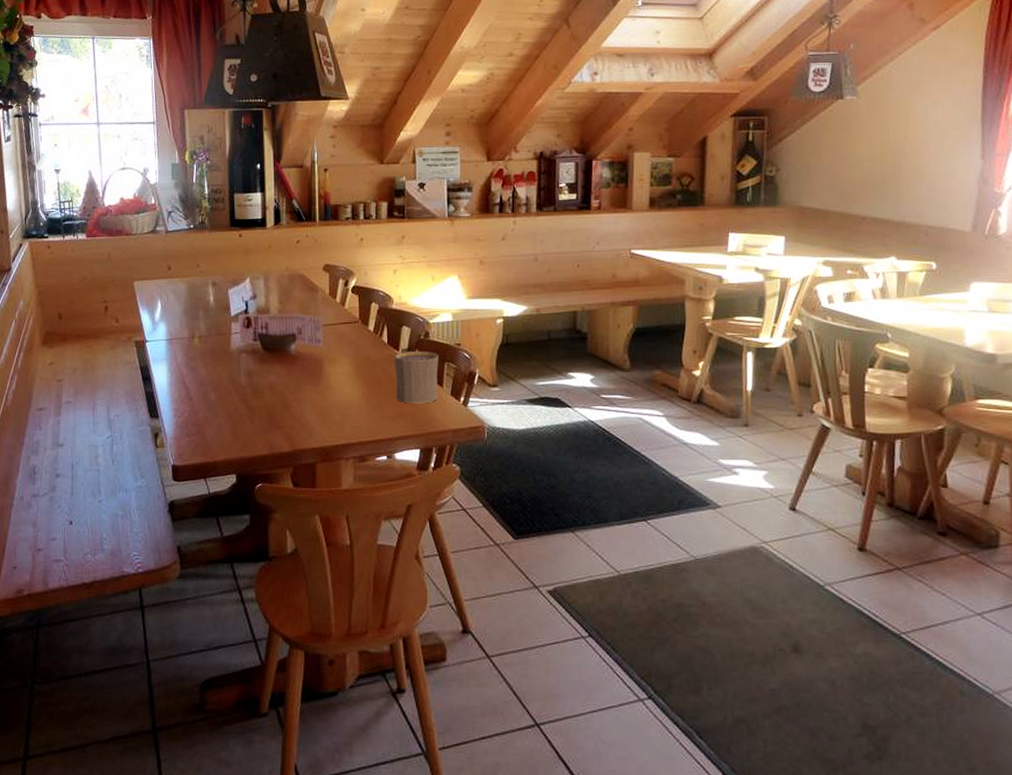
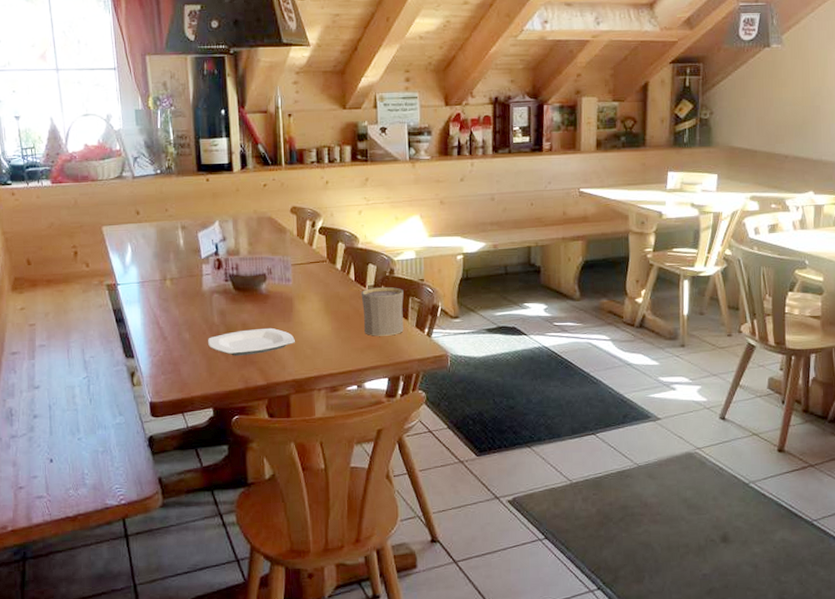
plate: none [234,390,323,420] -> present [208,327,295,356]

